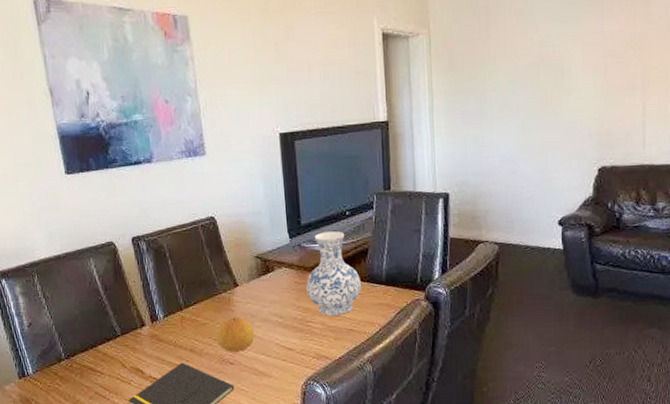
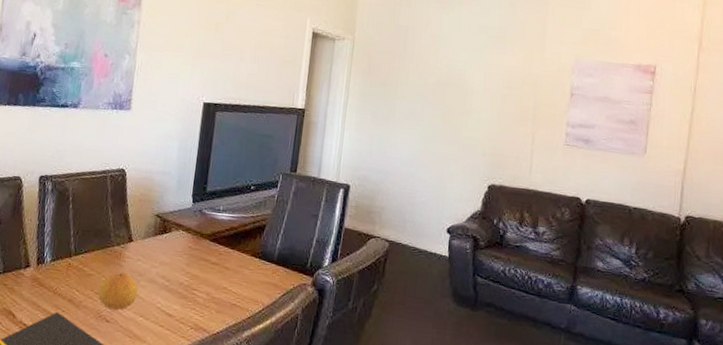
vase: present [306,231,361,316] -> none [198,202,253,288]

